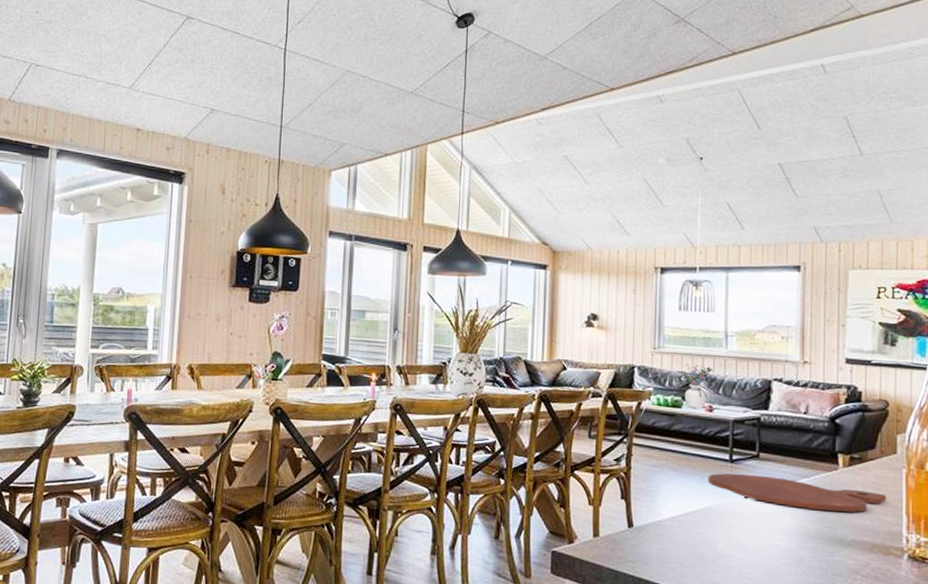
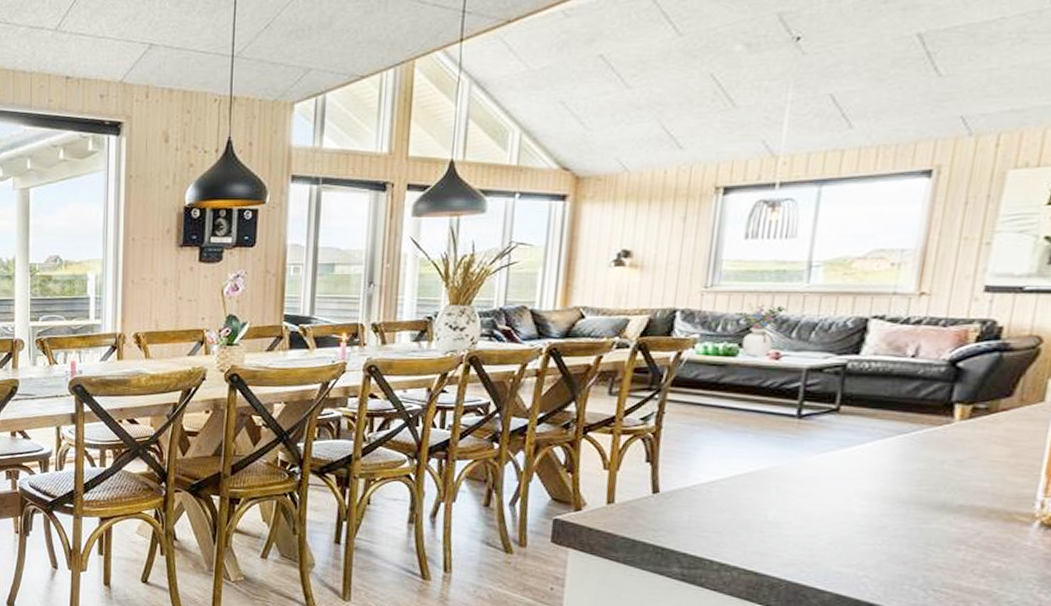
cutting board: present [708,473,887,513] -> none [764,430,1021,474]

